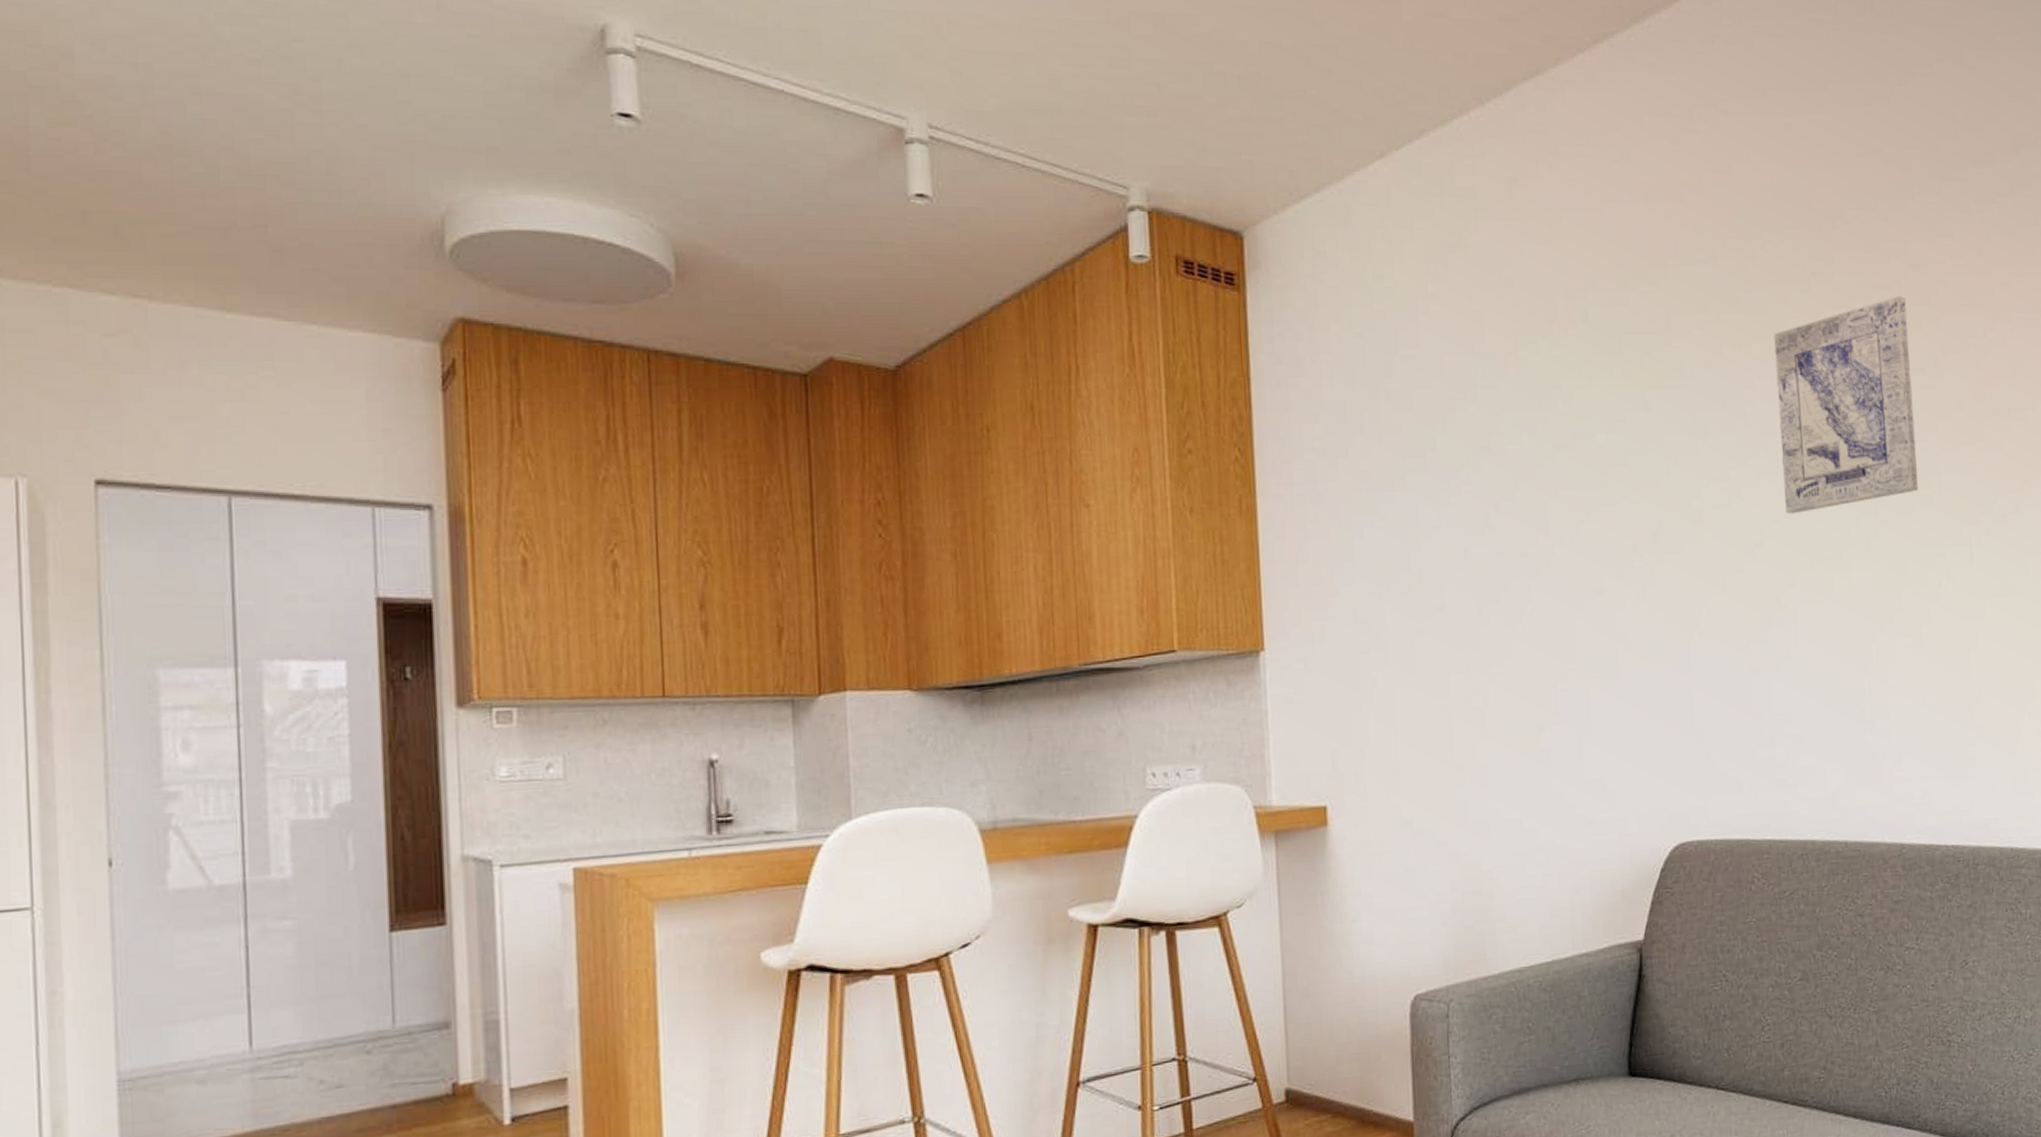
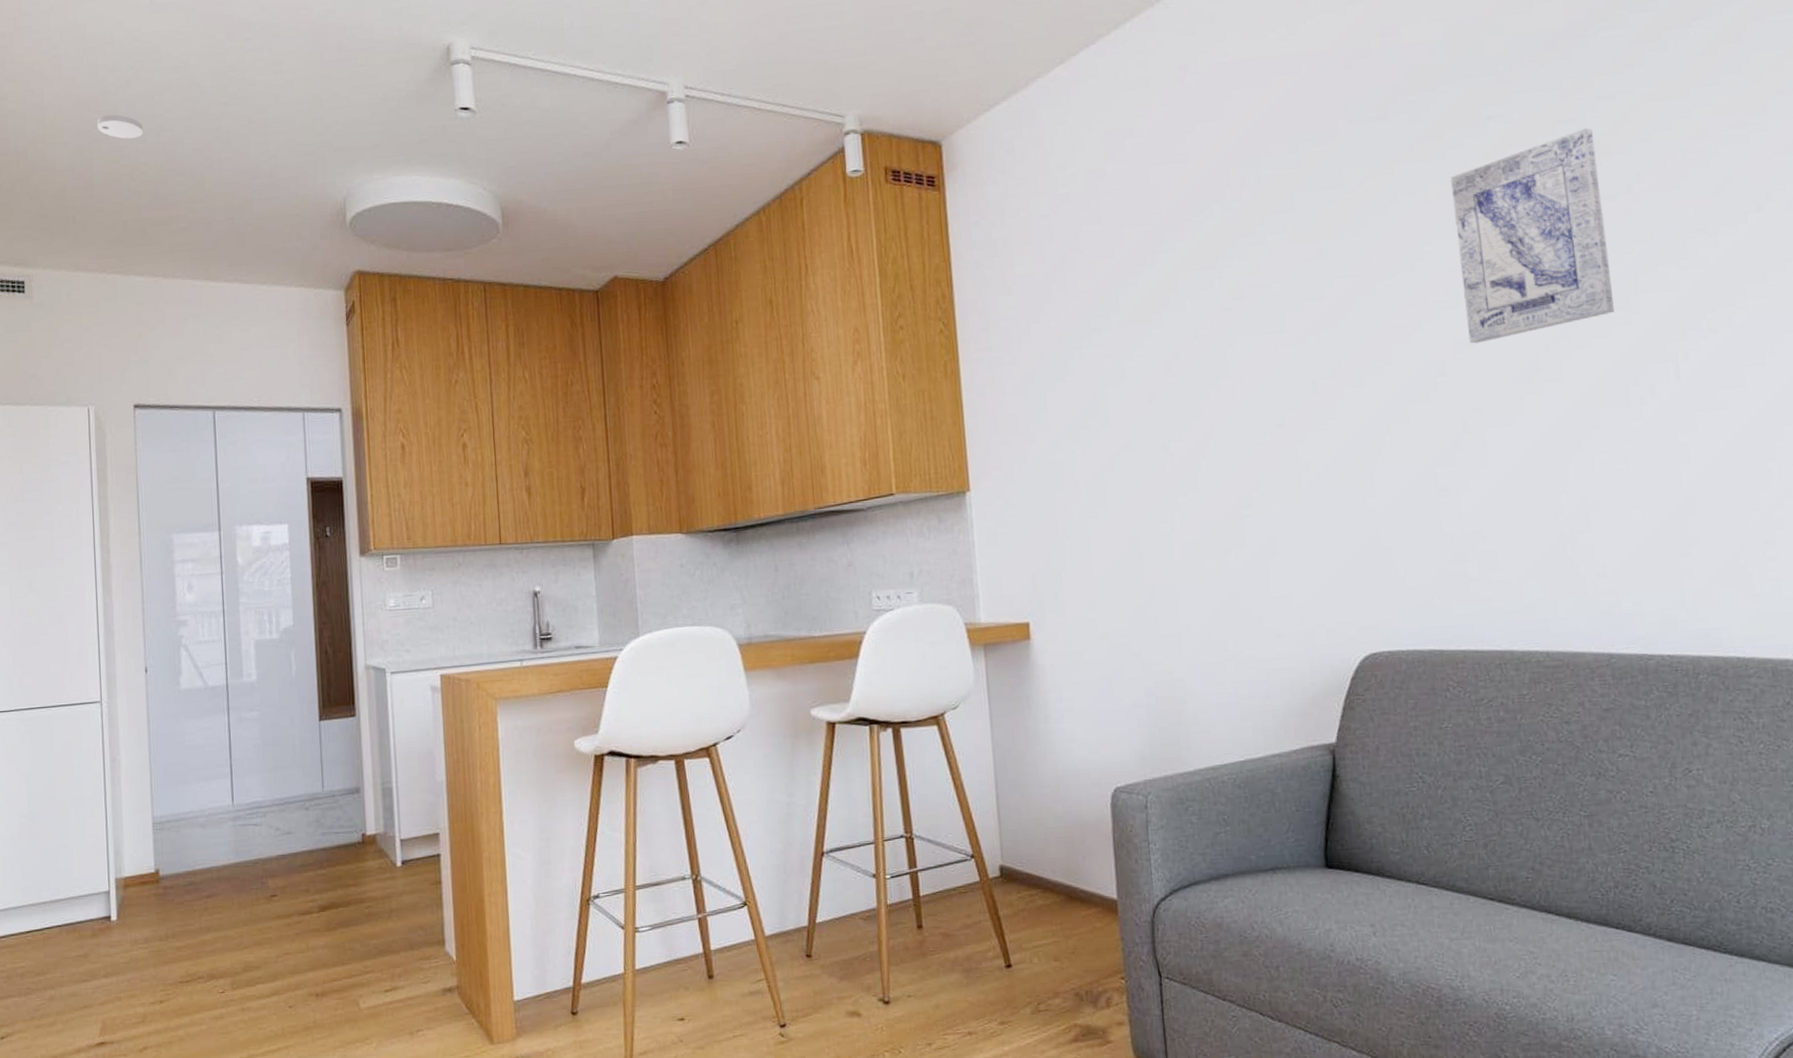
smoke detector: none [37,53,117,93] -> present [96,114,143,139]

